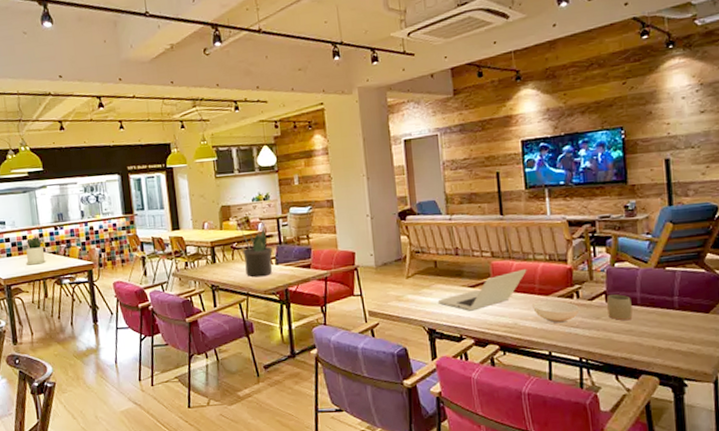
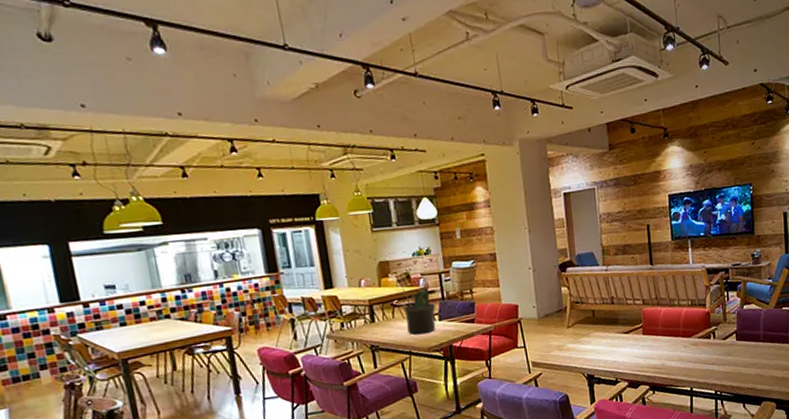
planter: present [25,236,47,265] -> none [144,300,173,335]
laptop: present [437,268,527,311] -> none [595,314,673,356]
bowl: present [531,301,580,323] -> none [676,341,715,362]
mug: present [606,294,633,321] -> none [736,333,757,356]

